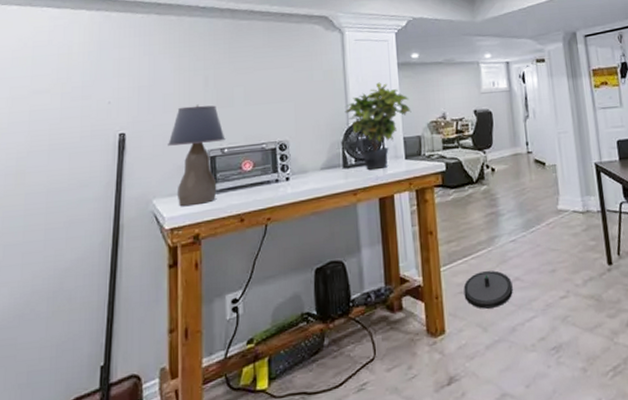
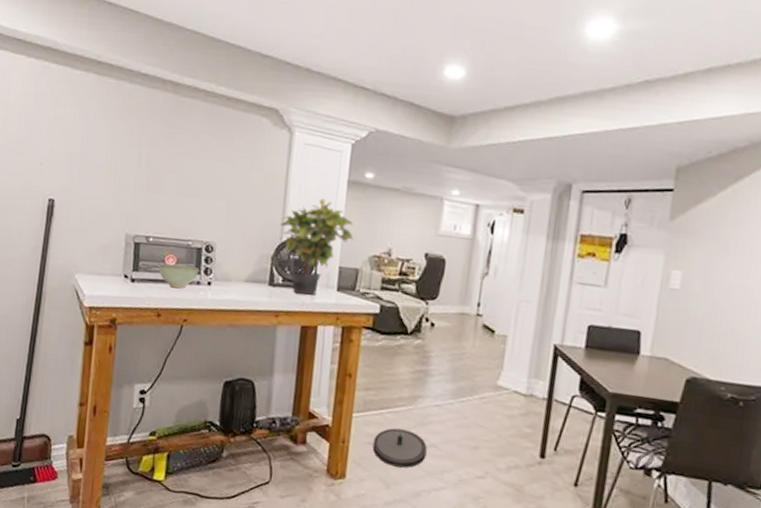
table lamp: present [168,104,225,207] -> none [94,183,152,290]
bowl: none [236,167,277,191] -> present [158,264,200,289]

